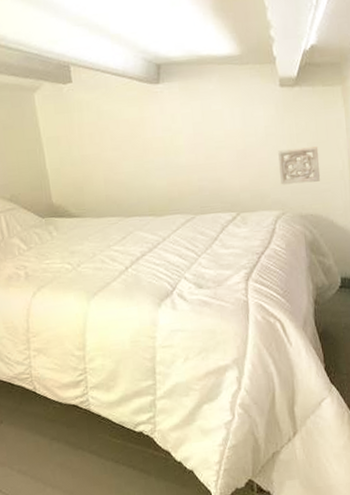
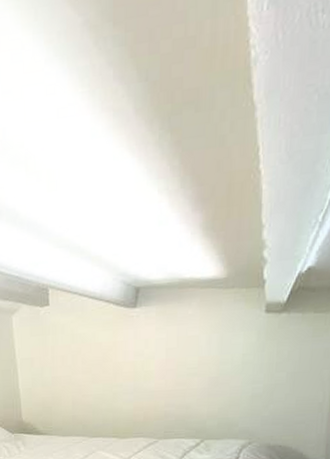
wall ornament: present [278,146,321,185] -> none [252,377,299,415]

